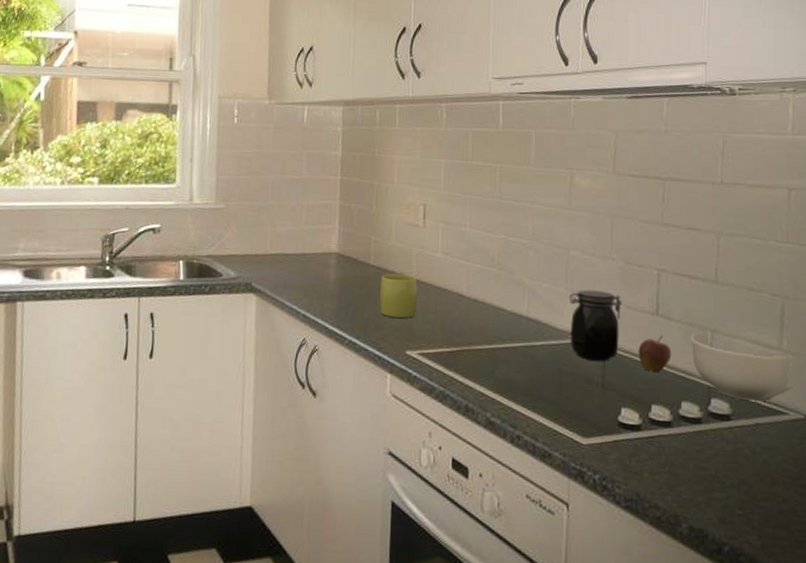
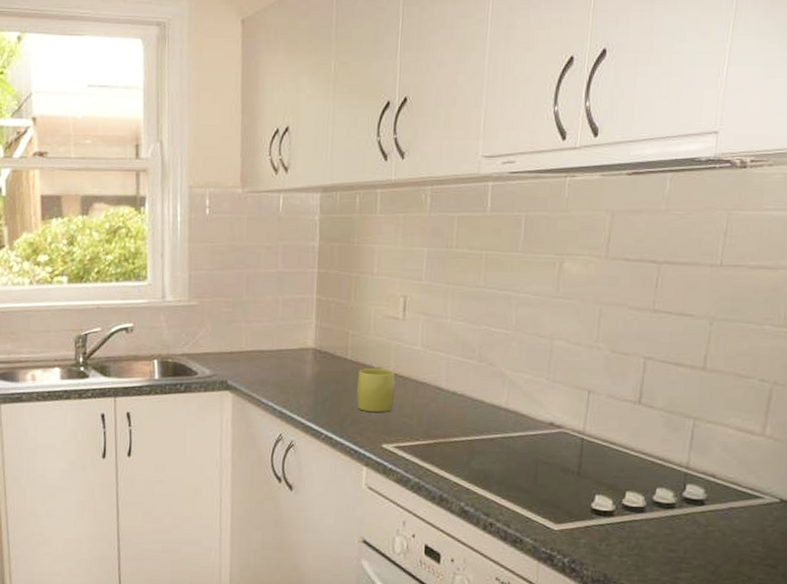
jar: present [570,289,622,361] -> none [549,380,604,450]
fruit: present [638,336,672,372] -> none [616,424,651,460]
bowl: present [691,331,794,402] -> none [671,418,776,487]

